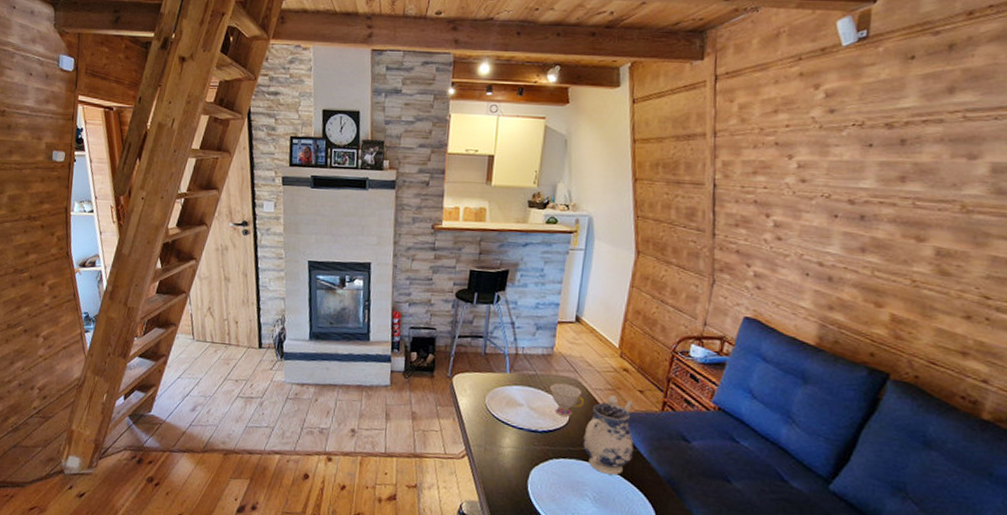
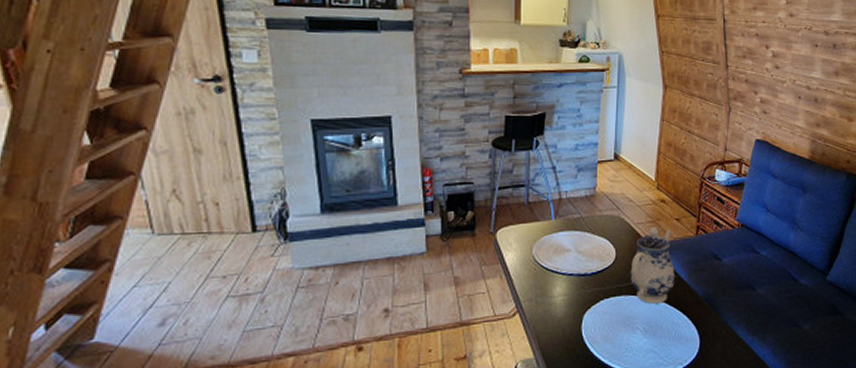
teacup: present [549,383,585,417] -> none [595,222,629,255]

